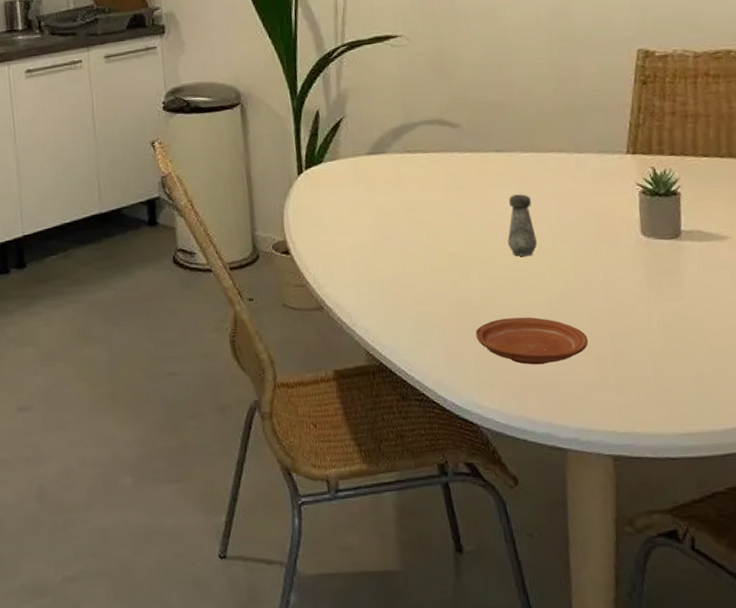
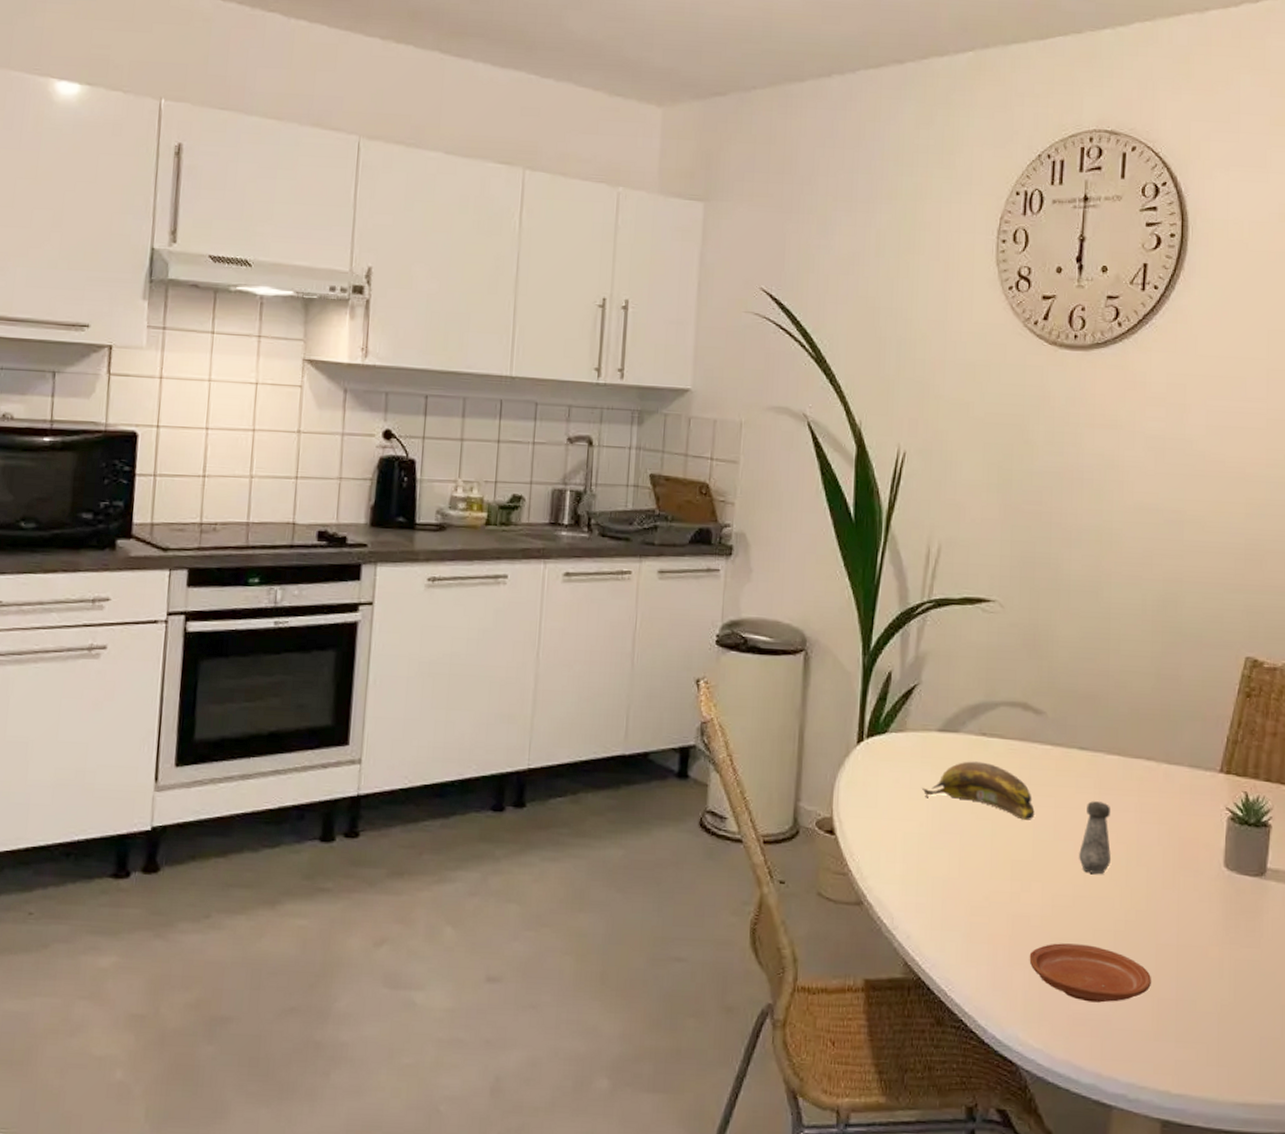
banana: none [360,175,463,219] -> present [922,761,1035,820]

